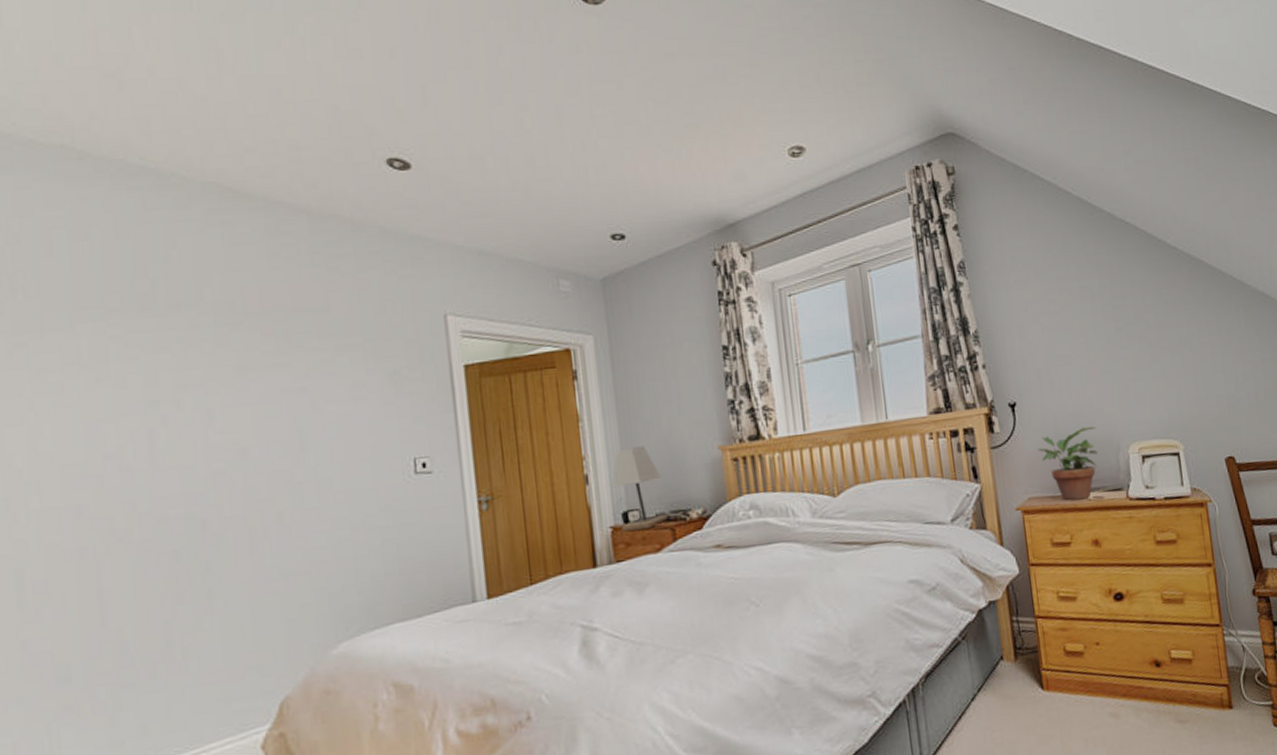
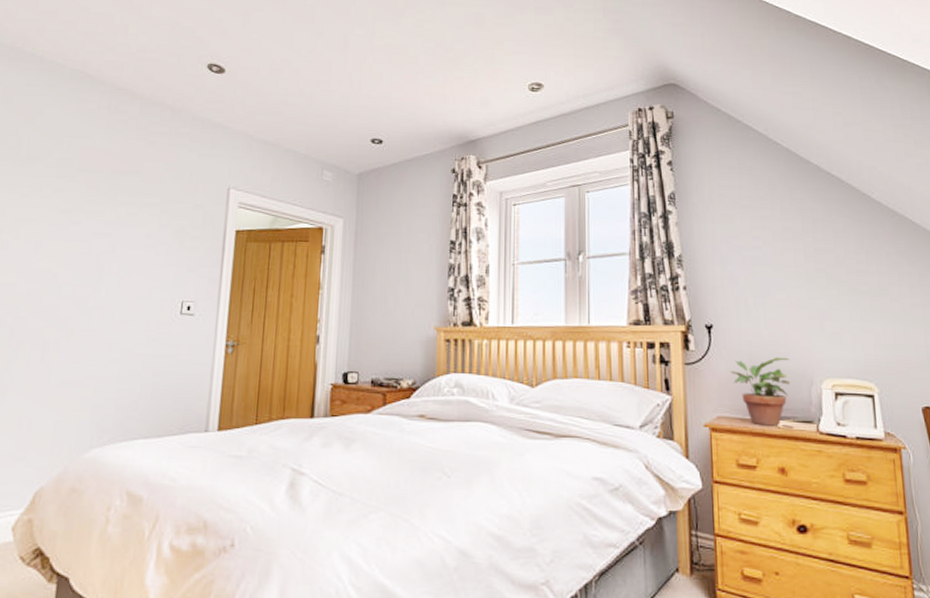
lamp: present [612,445,669,532] -> none [338,316,382,390]

